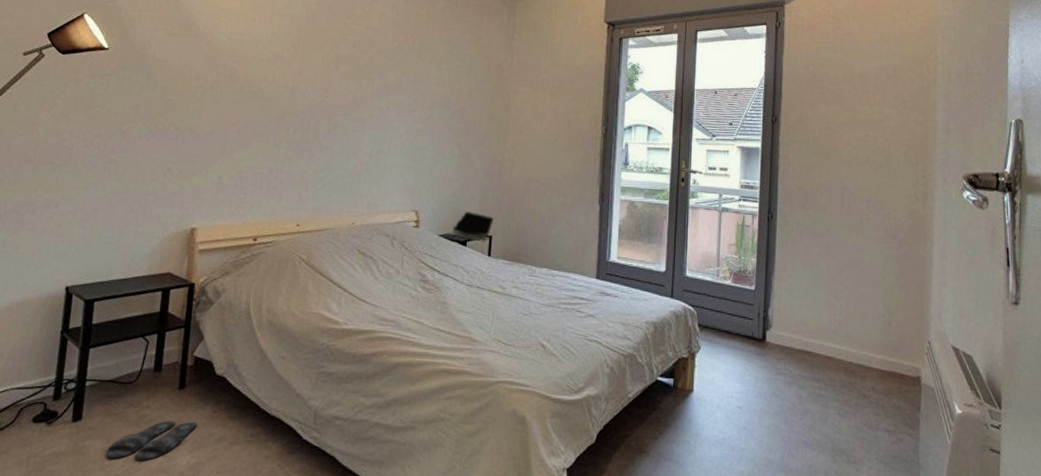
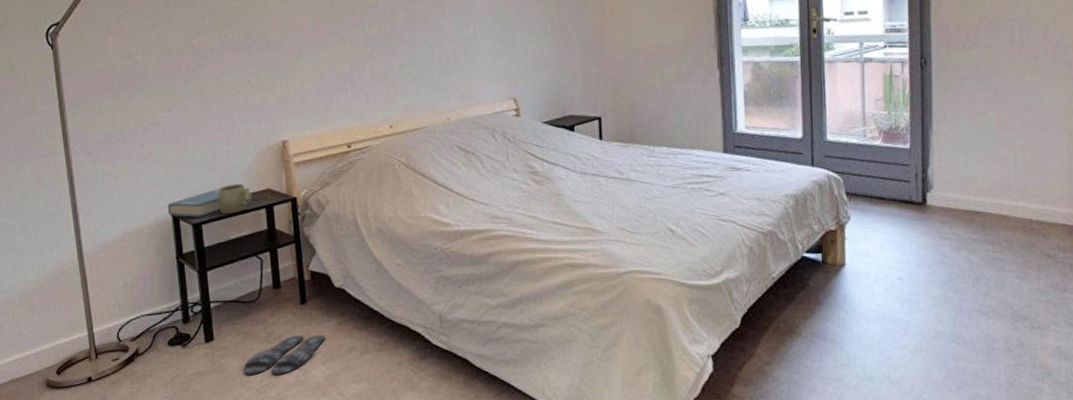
hardback book: none [62,267,150,294] -> present [167,188,250,217]
mug: none [115,264,151,293] -> present [217,183,252,214]
laptop: present [445,210,495,242] -> none [549,92,602,125]

